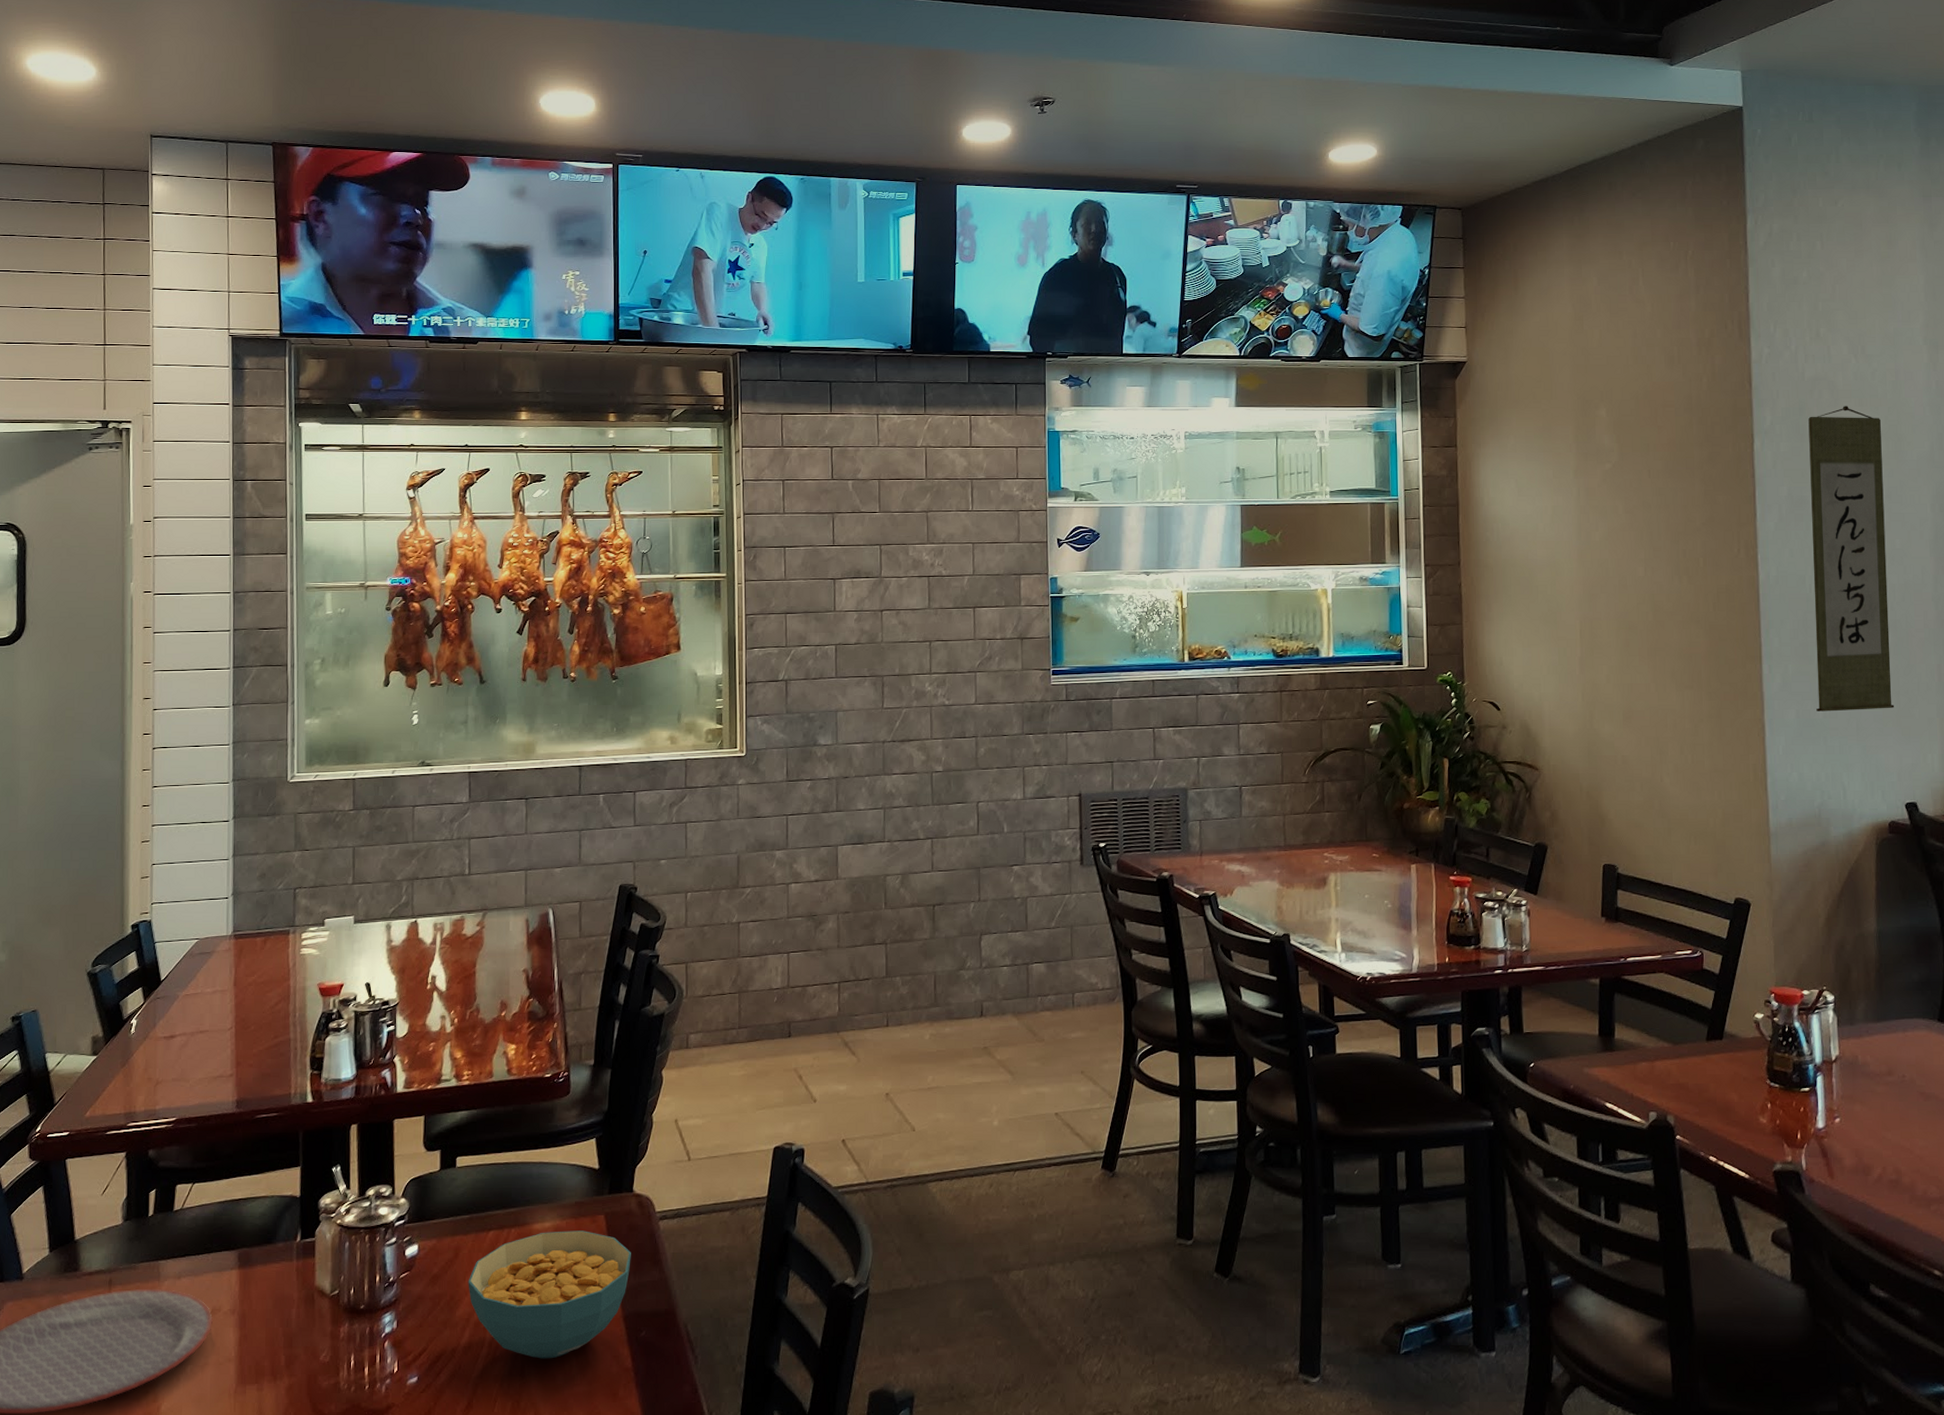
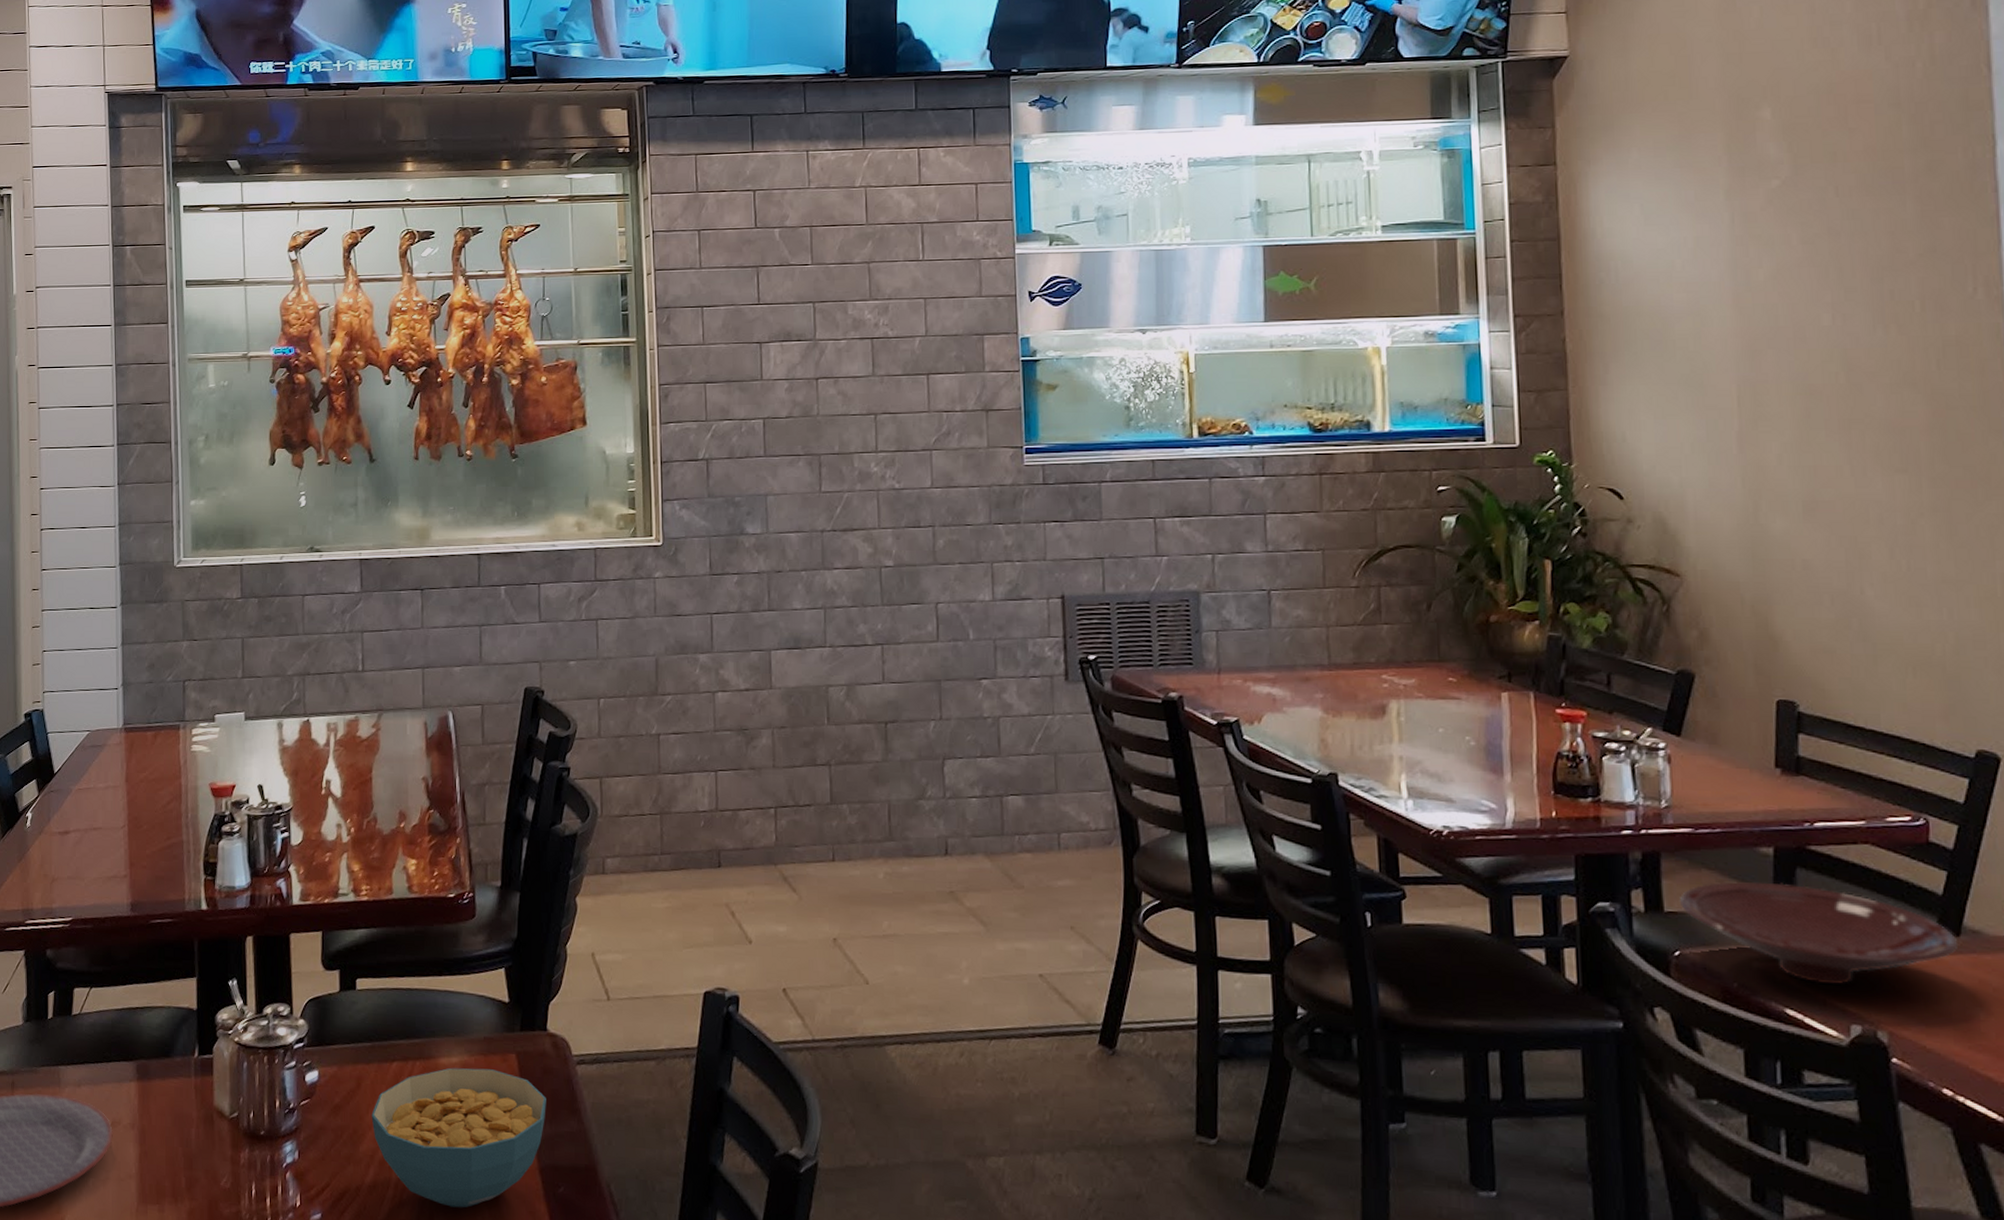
bowl: none [1535,1005,1722,1083] -> present [1680,881,1959,986]

